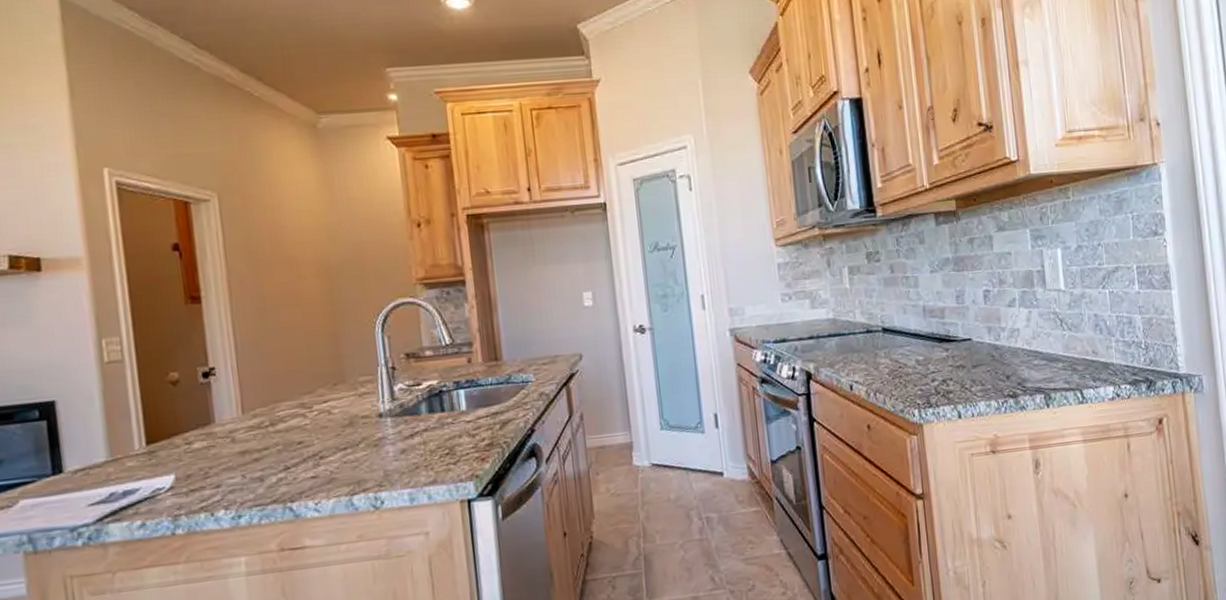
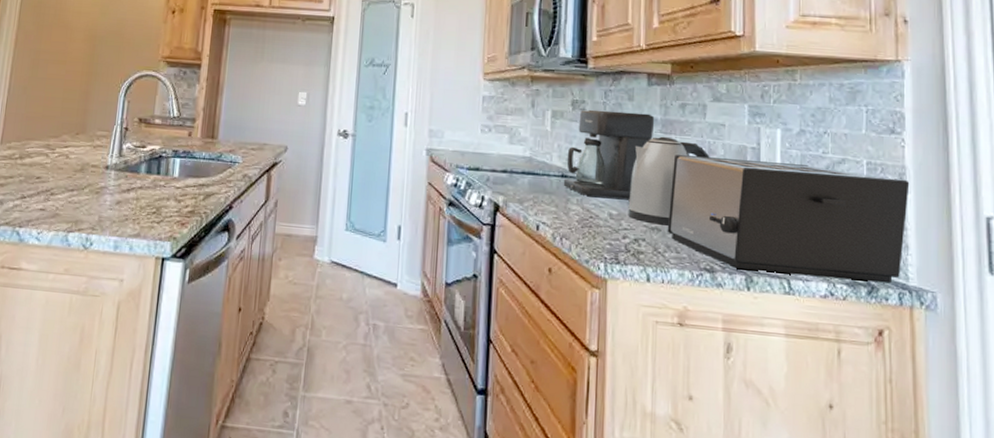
coffee maker: none [869,254,947,347] -> present [563,109,655,199]
kettle: none [931,274,1001,362] -> present [628,137,710,226]
toaster: none [968,277,1173,390] -> present [667,155,910,284]

